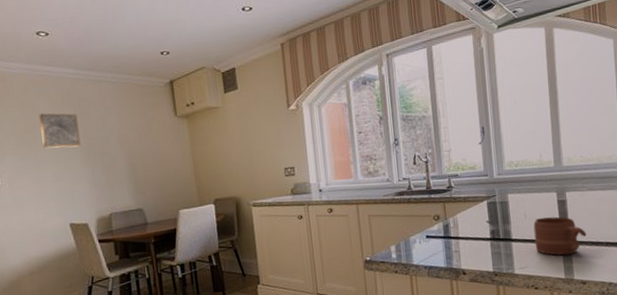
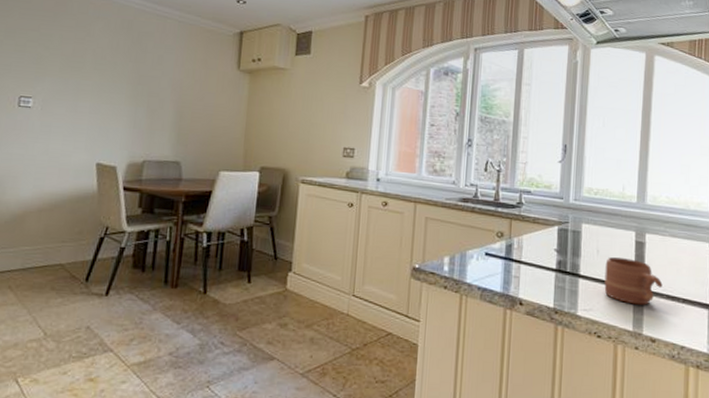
wall art: present [39,113,81,148] -> none [89,39,133,82]

